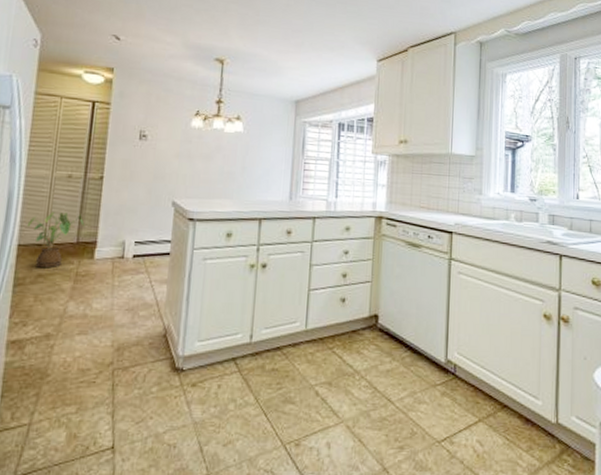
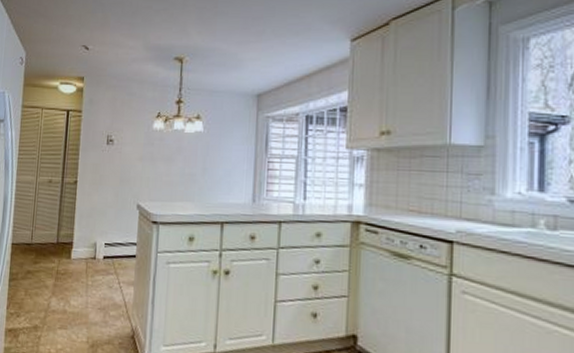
house plant: present [26,212,85,268] -> none [18,214,63,266]

